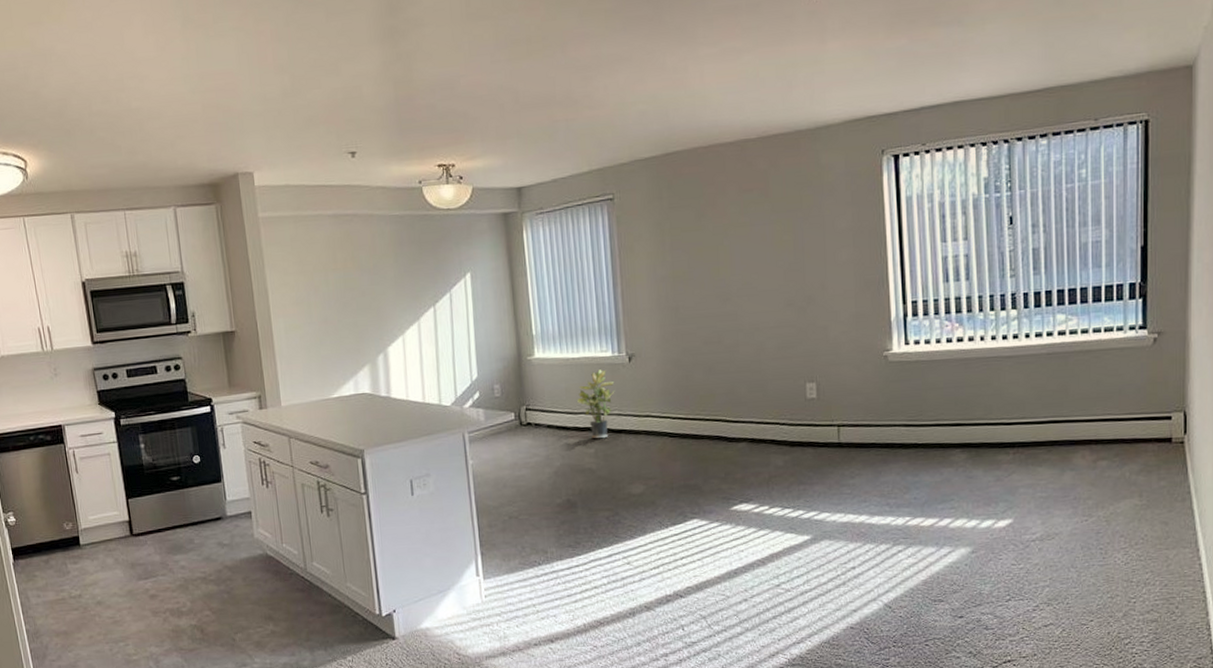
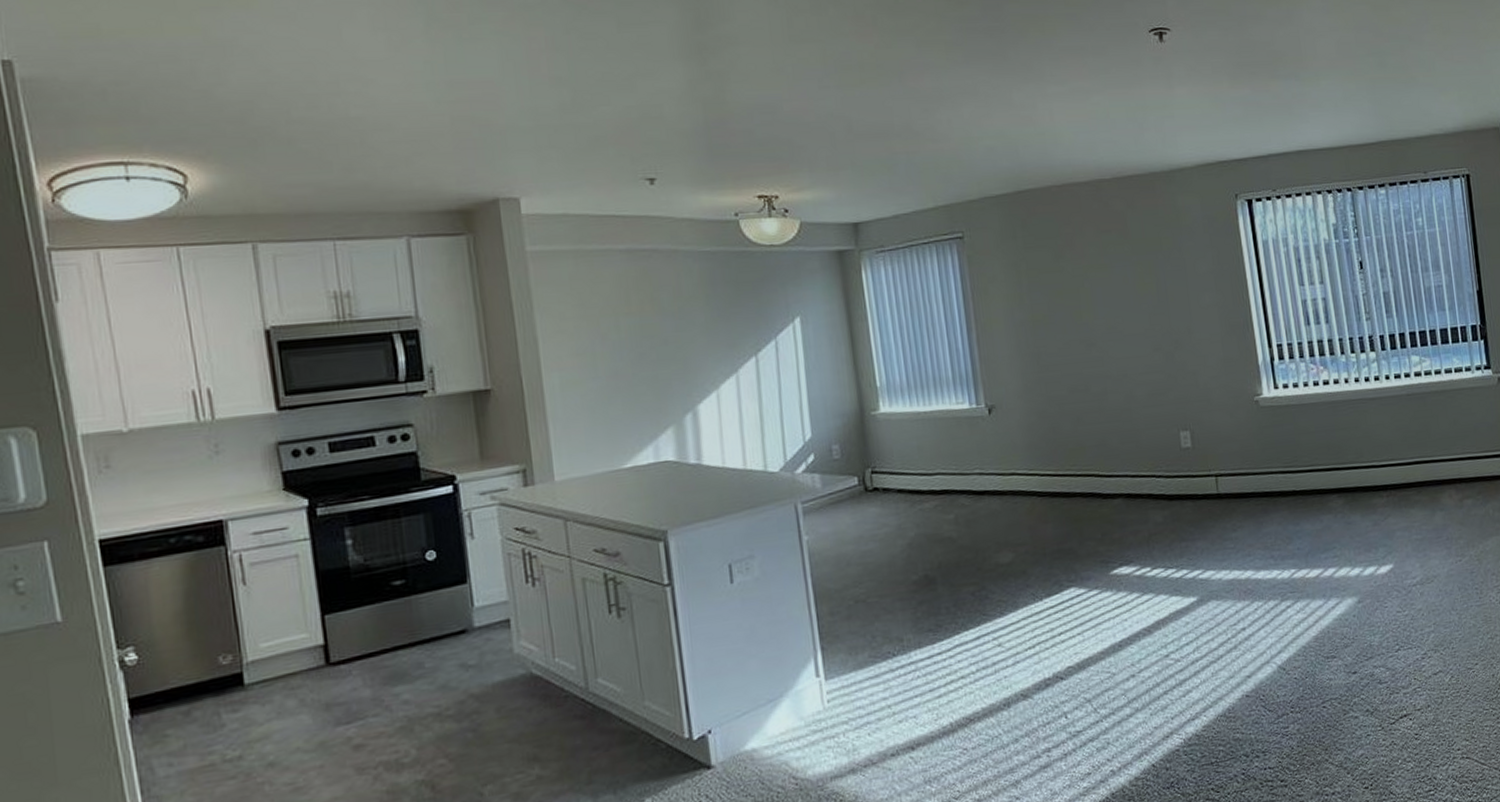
potted plant: present [577,370,615,439] -> none [932,424,975,503]

